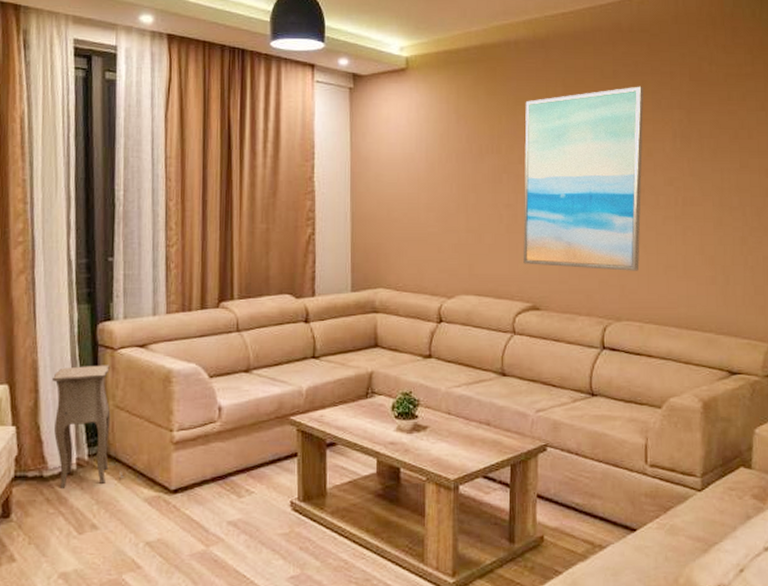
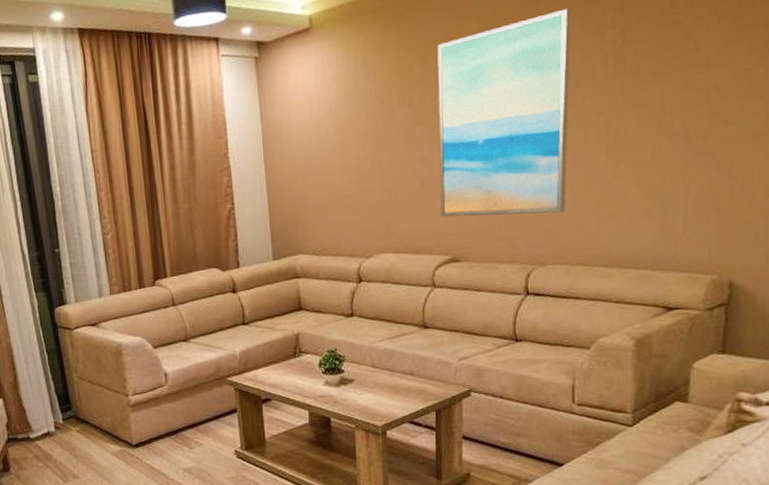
side table: present [51,365,125,488] -> none [24,343,94,447]

